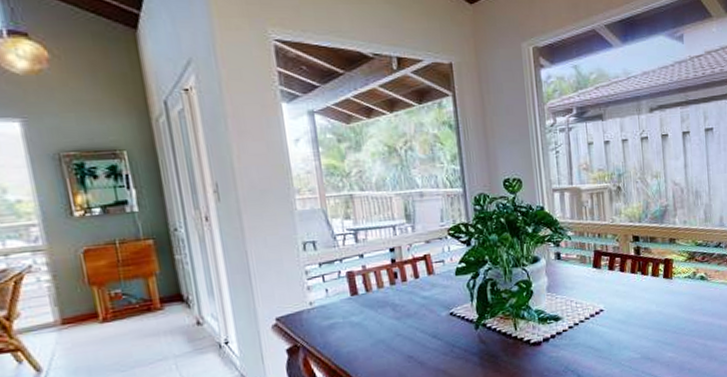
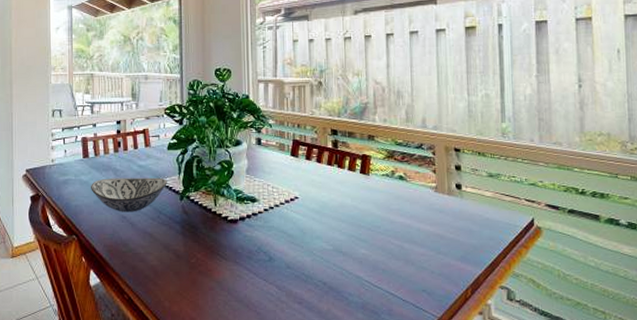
decorative bowl: none [365,307,459,352] -> present [91,177,167,212]

